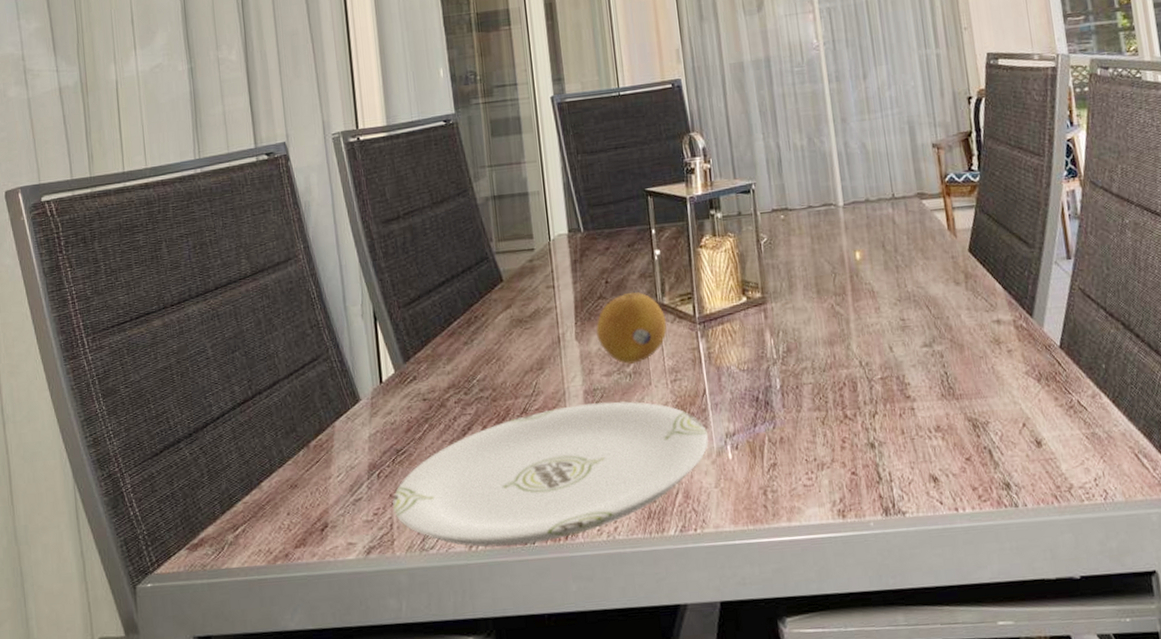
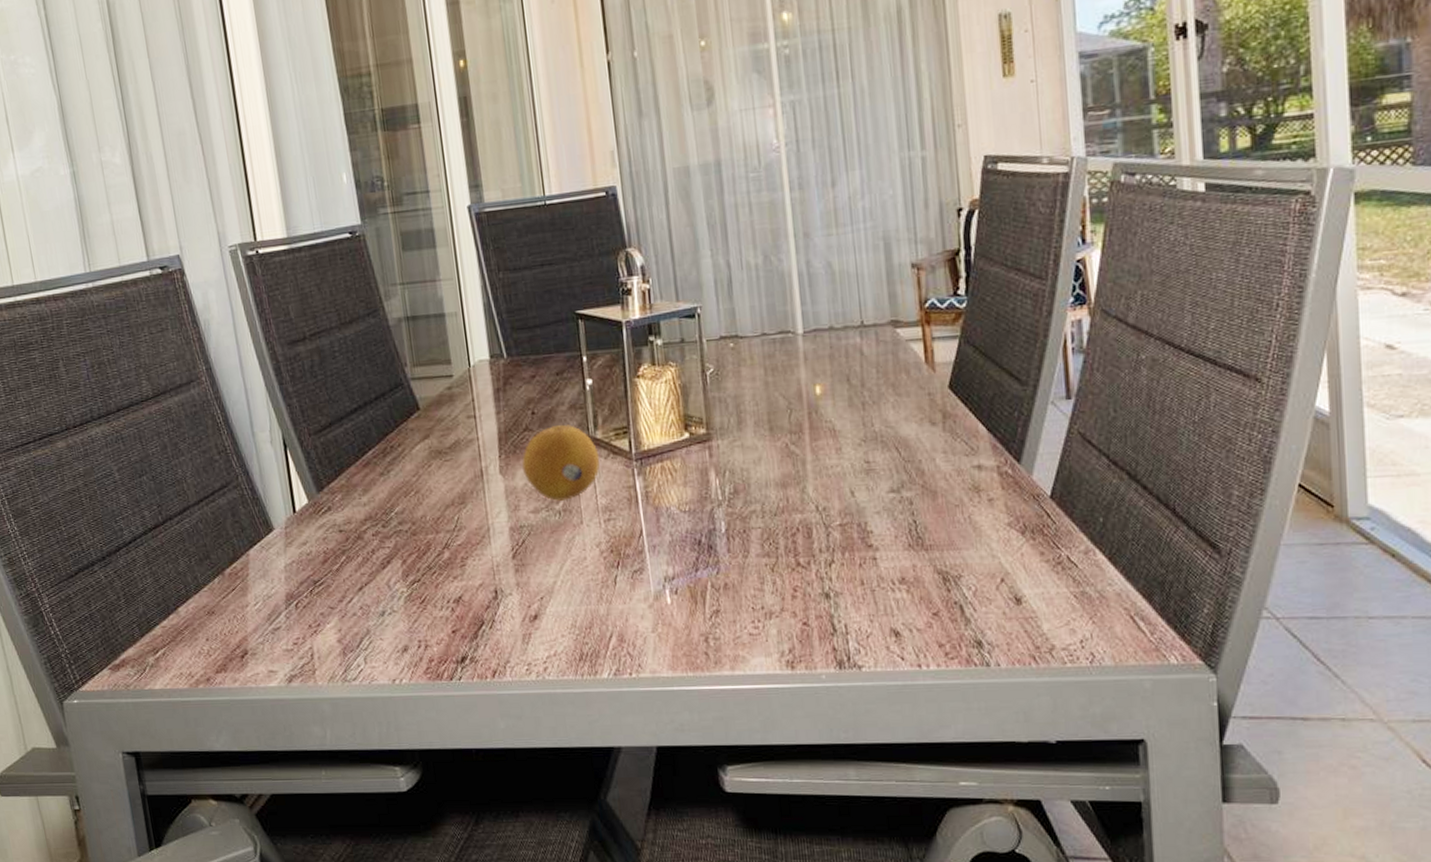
plate: present [393,401,708,547] -> none [312,540,645,681]

